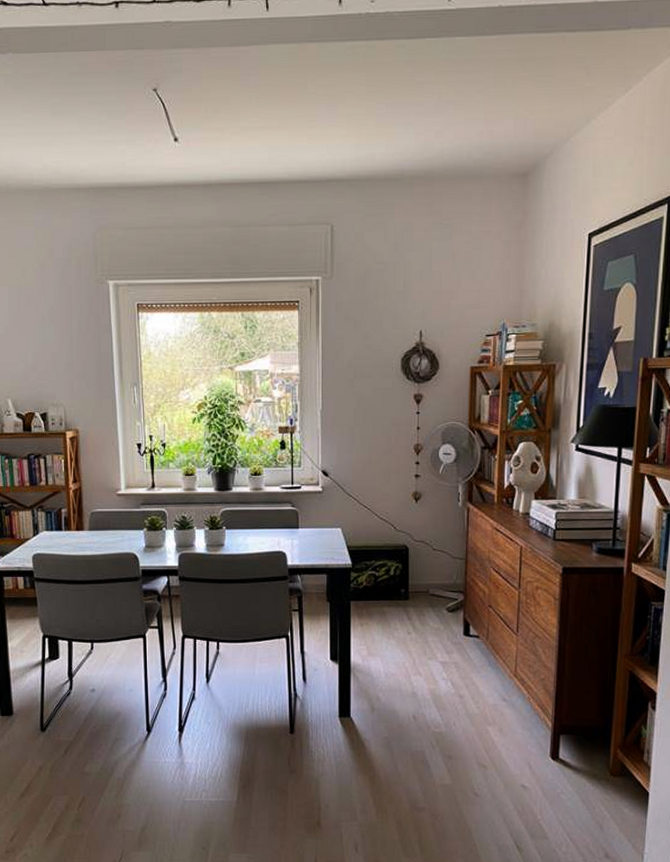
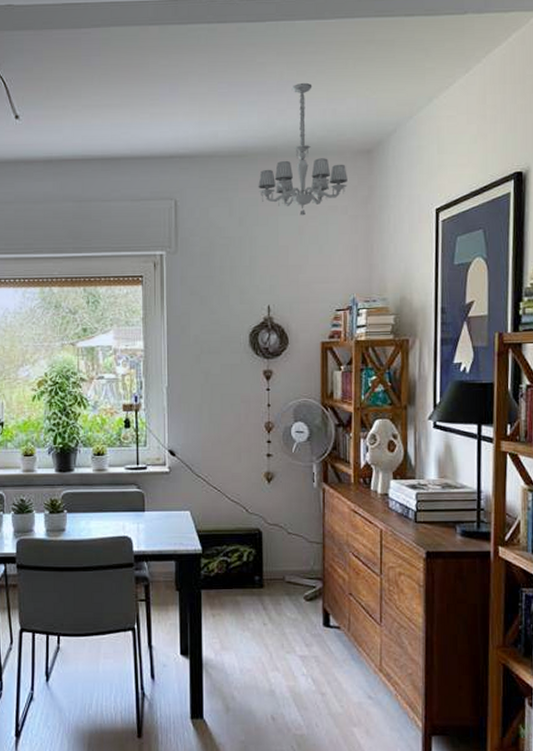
chandelier: none [413,103,502,241] -> present [258,82,348,216]

